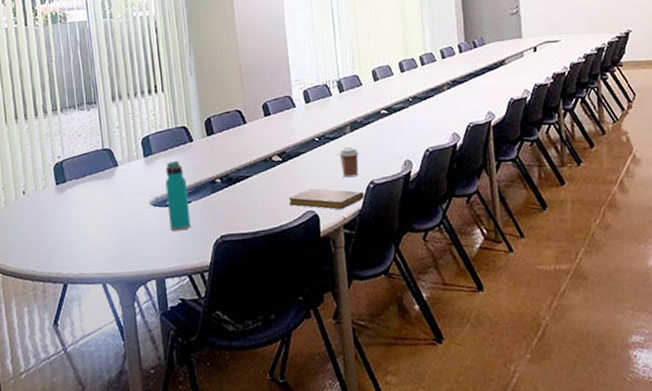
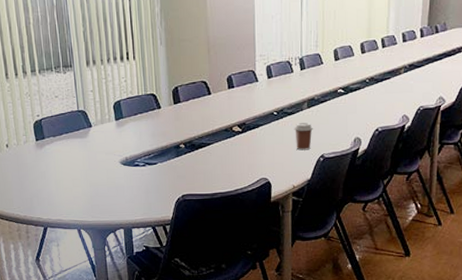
water bottle: present [165,161,191,231] -> none [134,126,156,189]
notebook: present [289,188,364,210] -> none [246,158,314,179]

